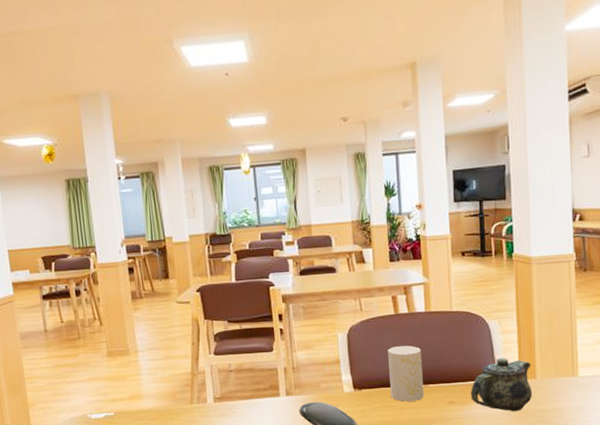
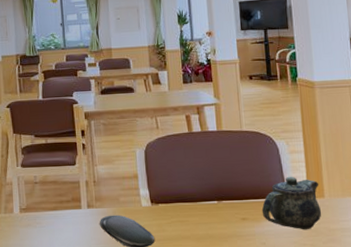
cup: present [388,345,424,402] -> none [183,163,218,217]

